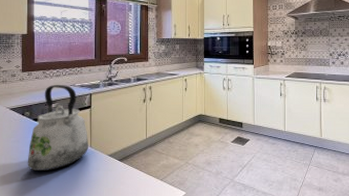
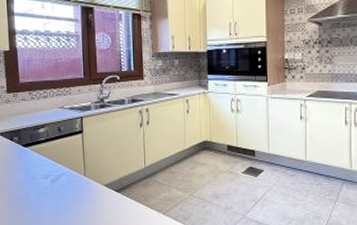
kettle: present [27,84,89,171] -> none [19,106,83,201]

